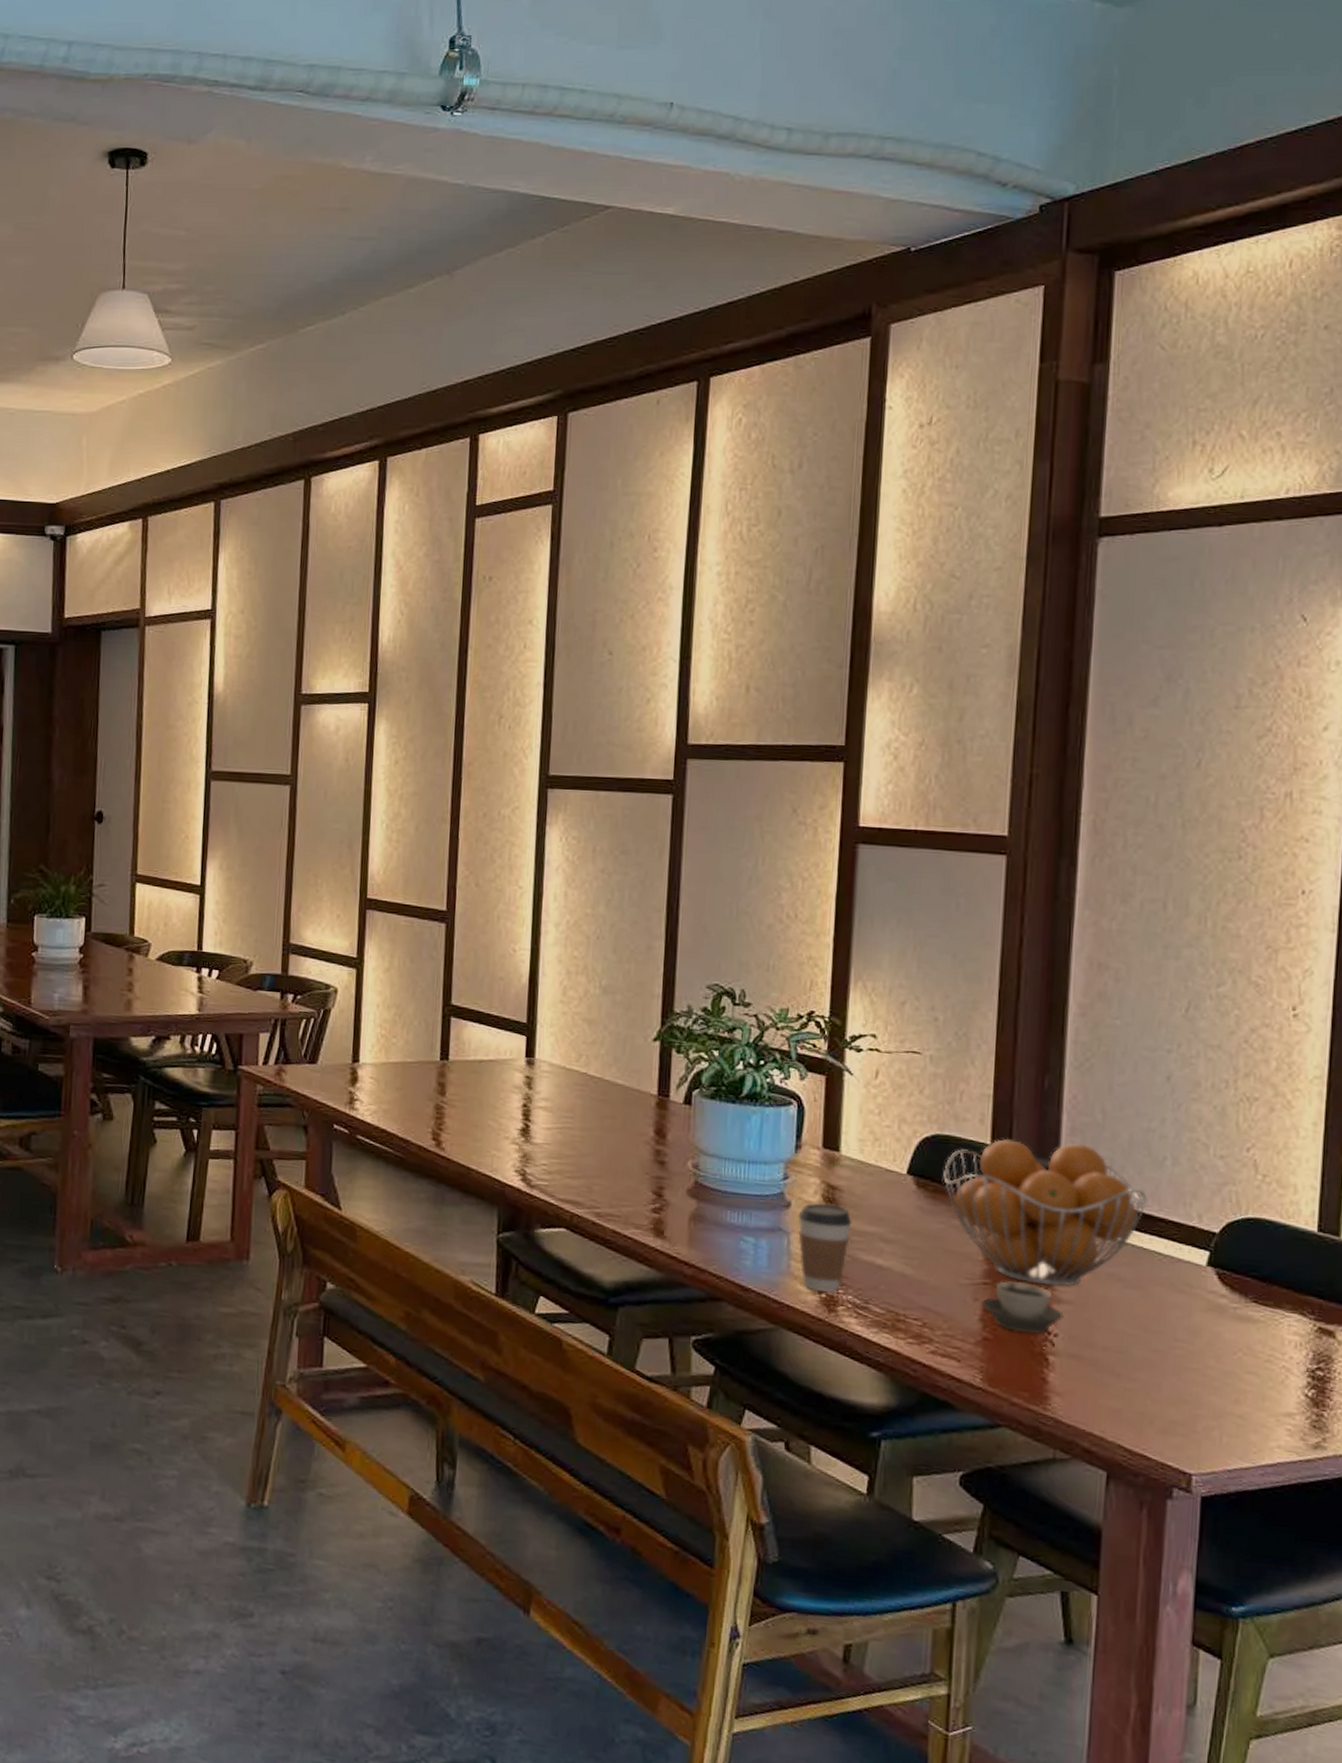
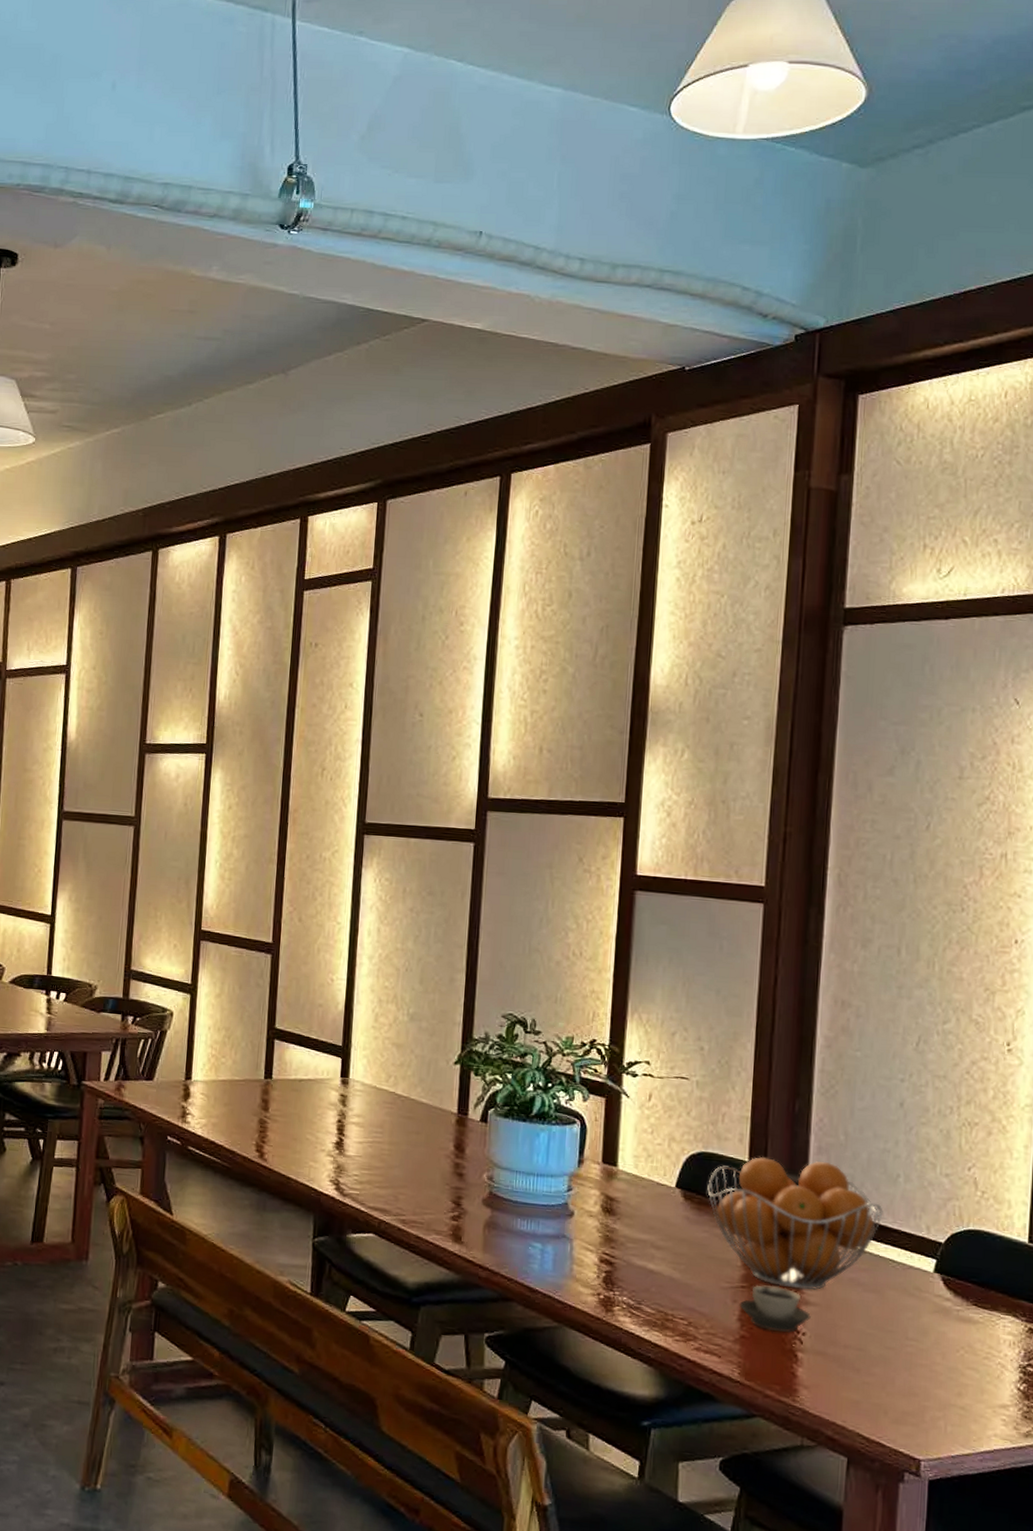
coffee cup: present [798,1202,852,1293] -> none [580,1212,628,1295]

